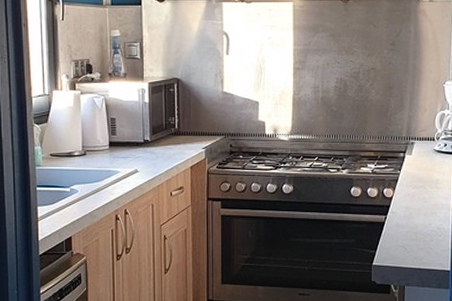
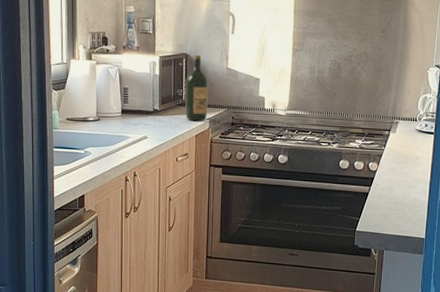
wine bottle: none [178,80,203,152] -> present [185,55,209,122]

